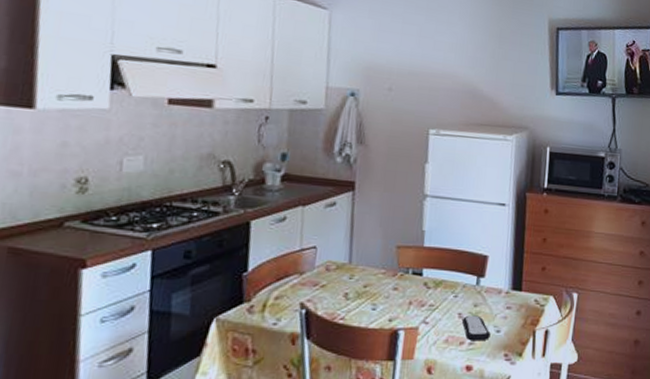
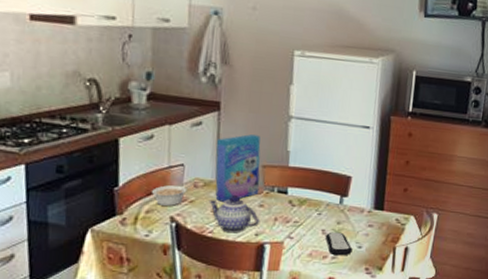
legume: none [282,267,324,292] -> present [152,184,192,207]
teapot: none [341,279,394,319] -> present [209,195,260,233]
cereal box: none [348,214,395,286] -> present [215,134,261,202]

